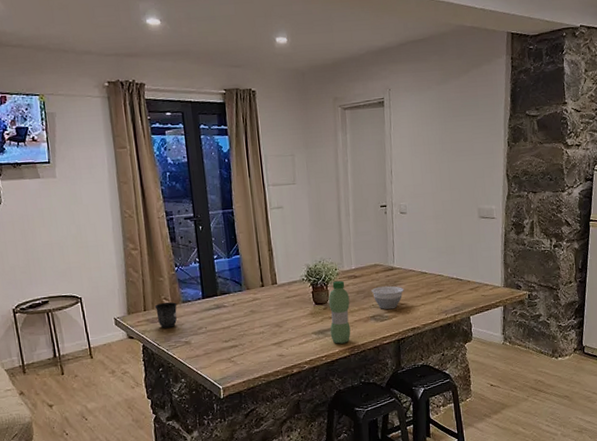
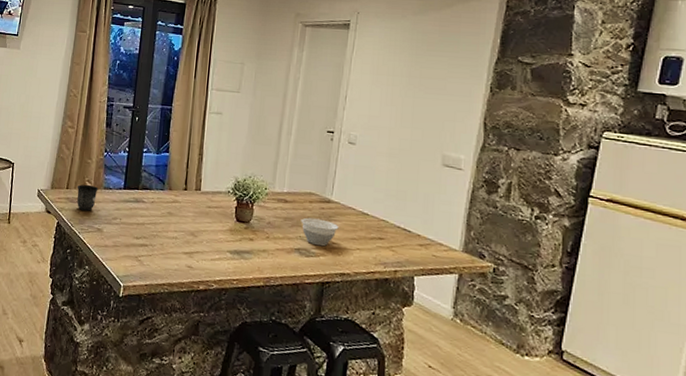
water bottle: present [328,280,351,344] -> none [246,201,276,271]

